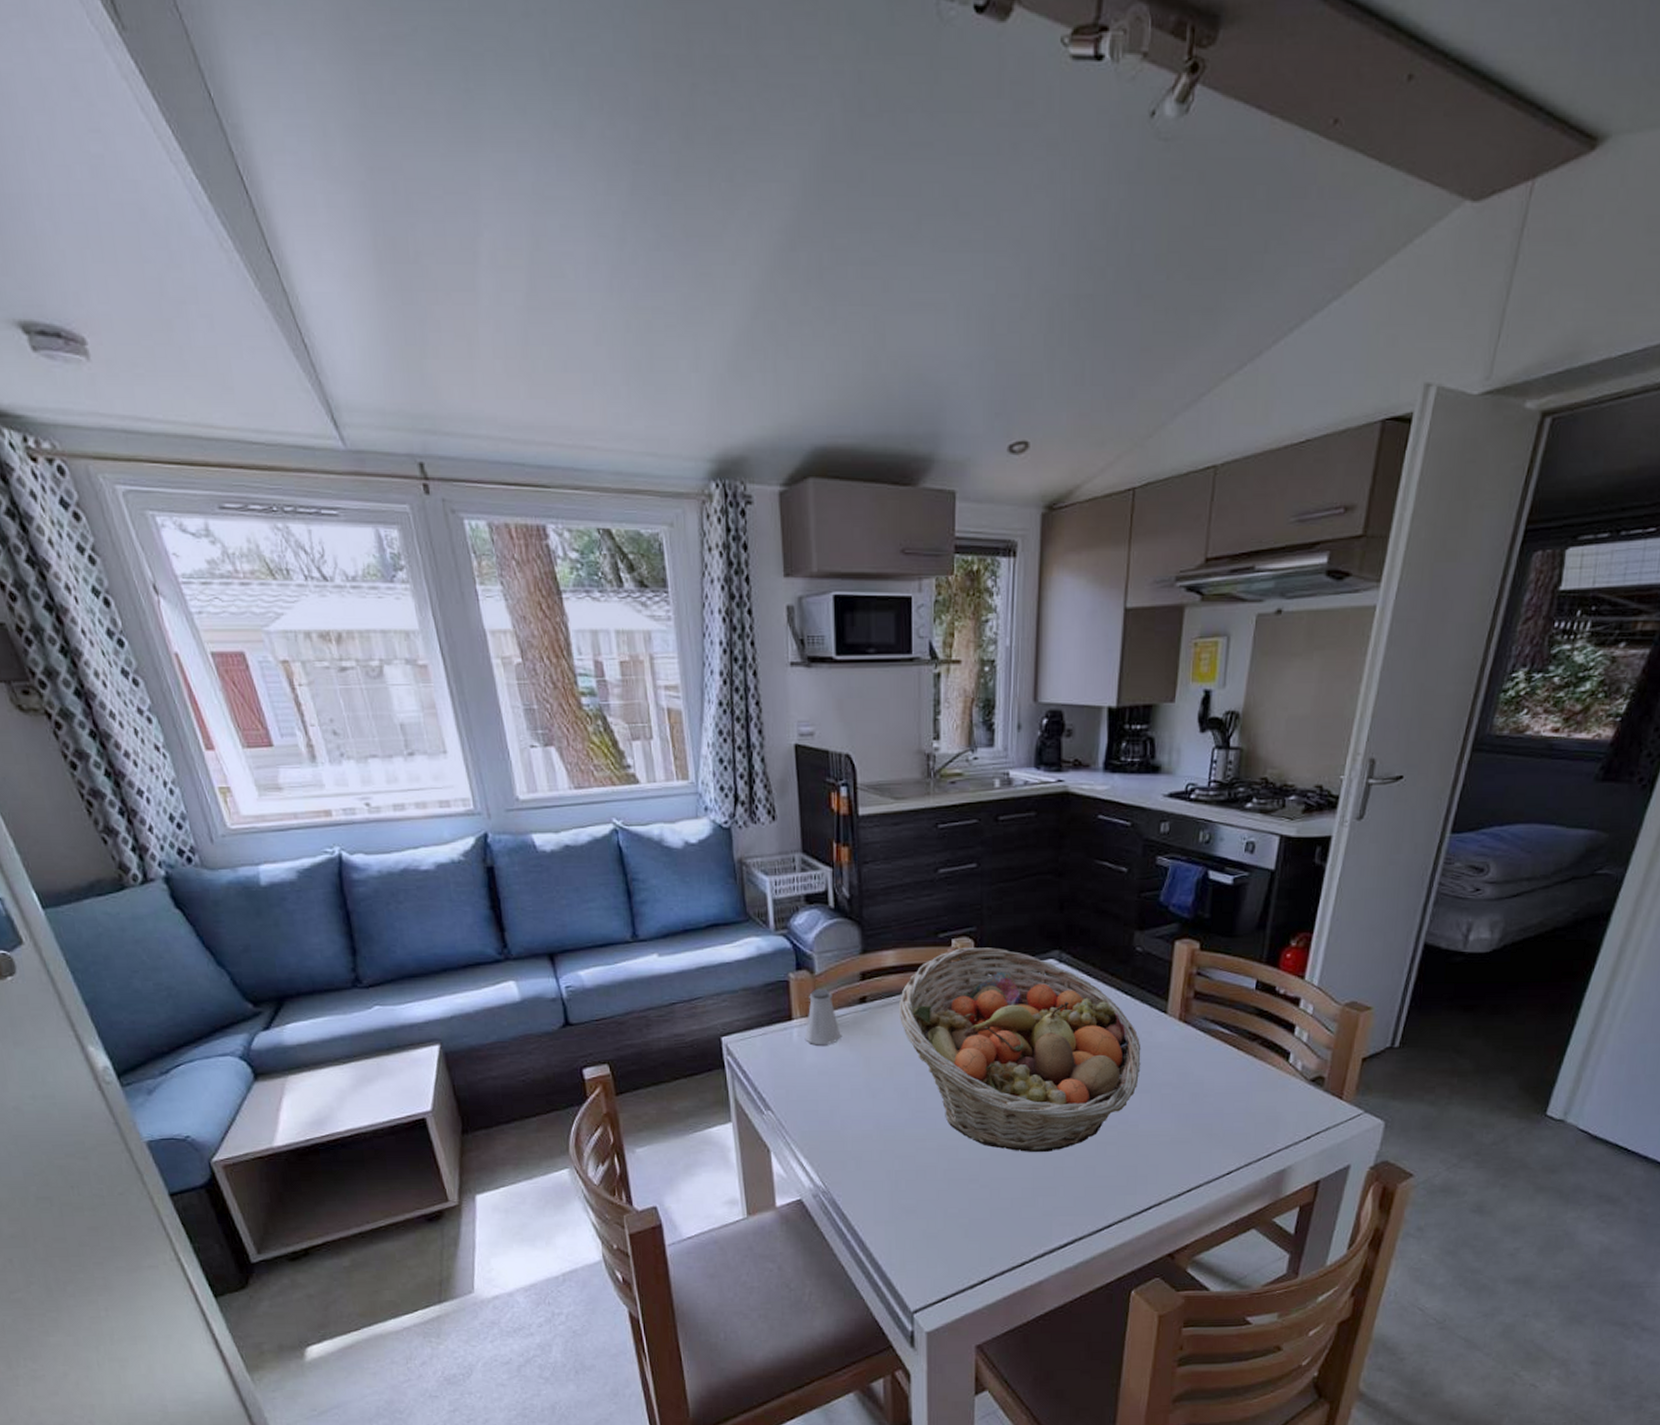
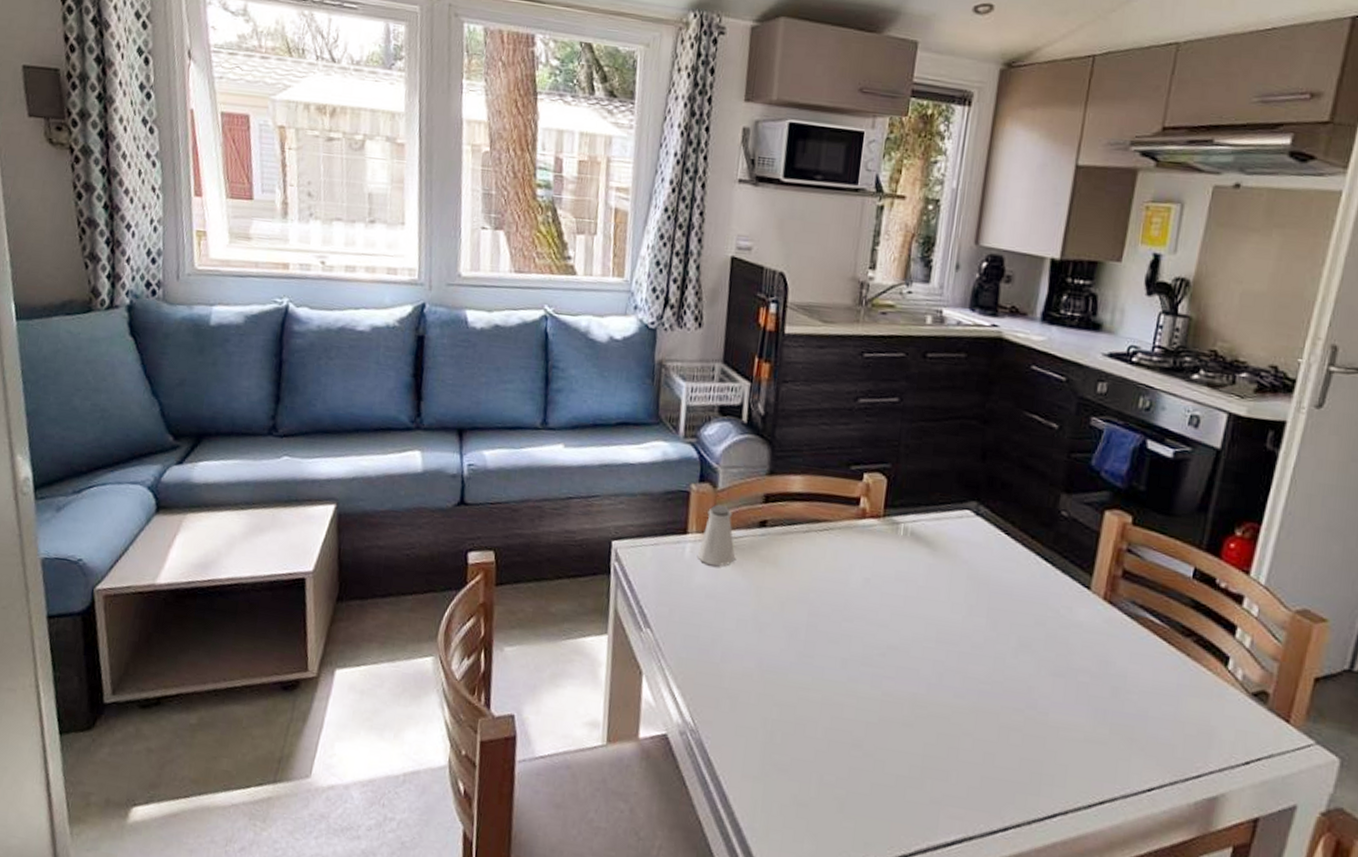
fruit basket: present [898,947,1141,1152] -> none [799,483,1059,728]

